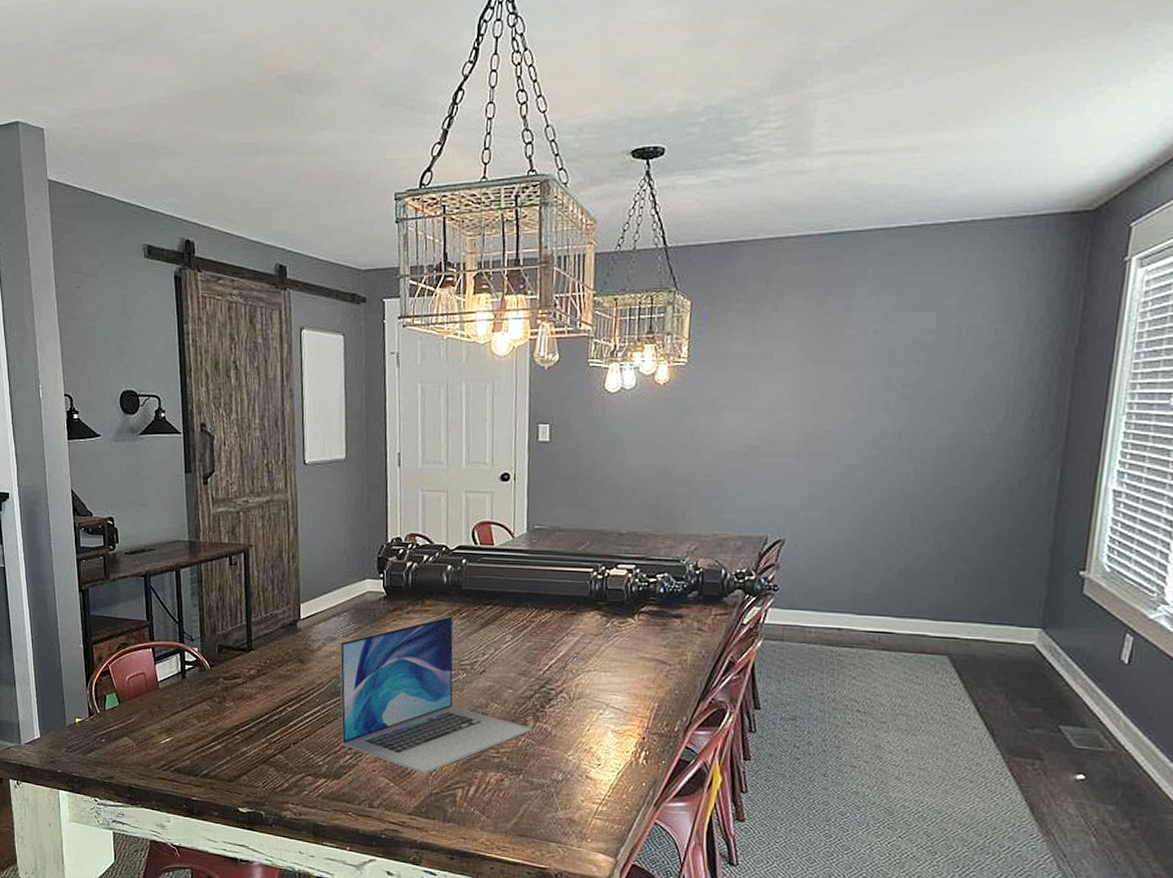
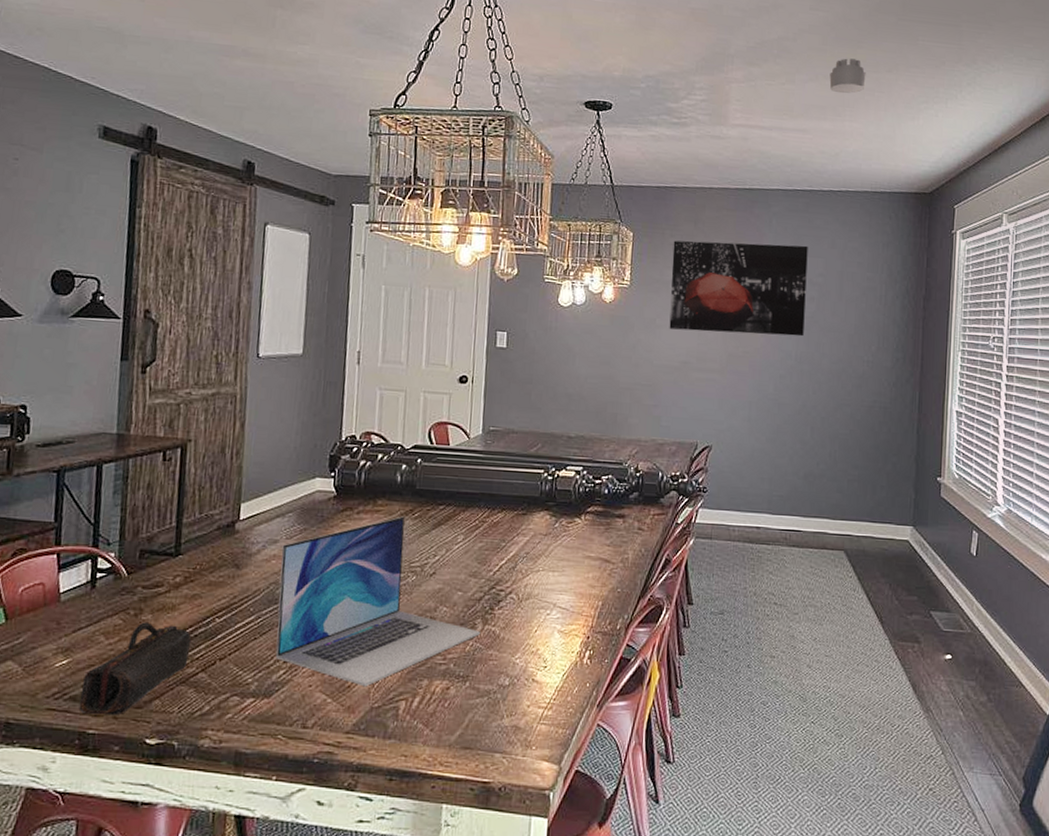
pencil case: none [183,708,267,787] -> present [79,622,191,716]
wall art: none [734,296,915,410] -> present [669,240,808,337]
smoke detector: none [953,39,1008,91] -> present [829,58,866,94]

